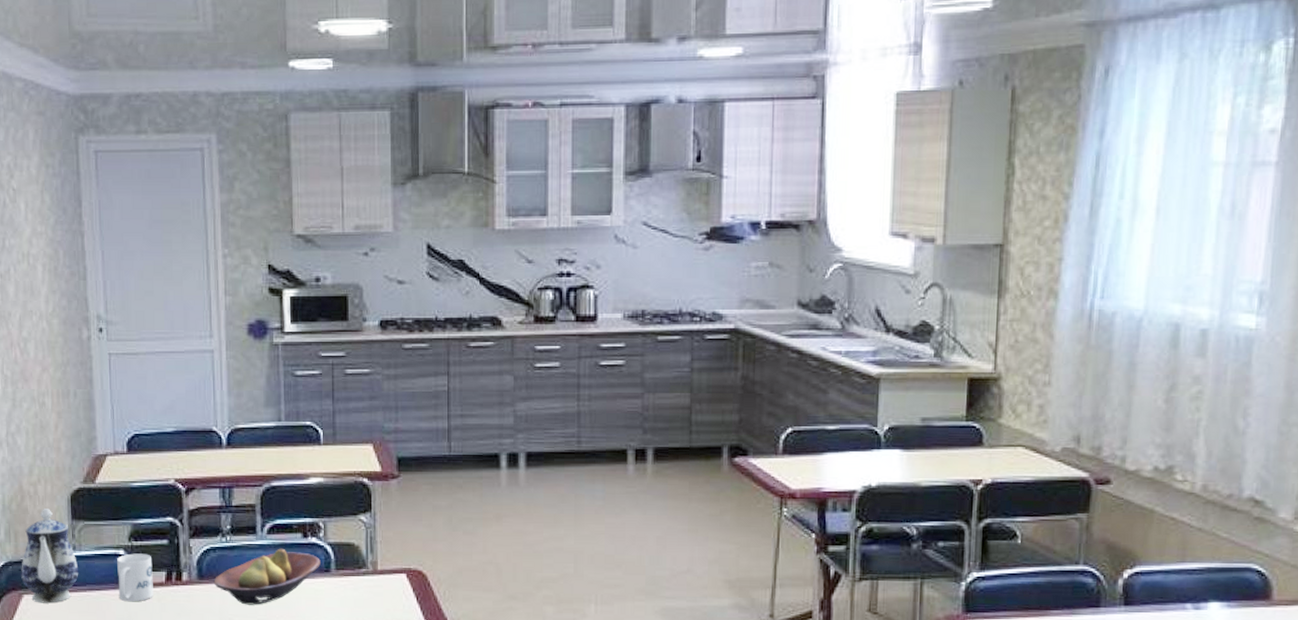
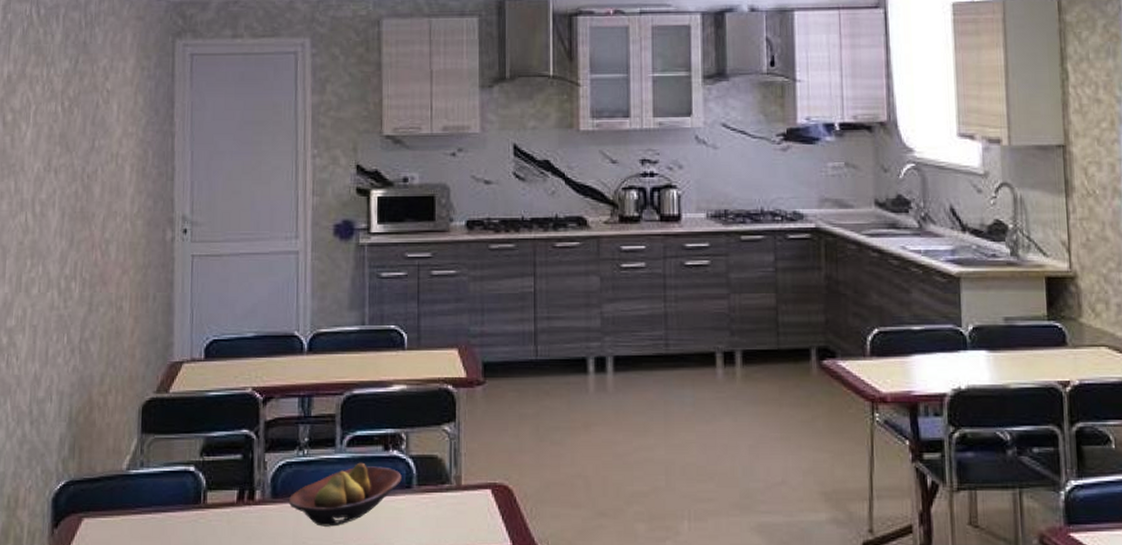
teapot: present [21,509,79,604] -> none [82,421,145,528]
mug: present [117,553,153,602] -> none [185,470,224,525]

